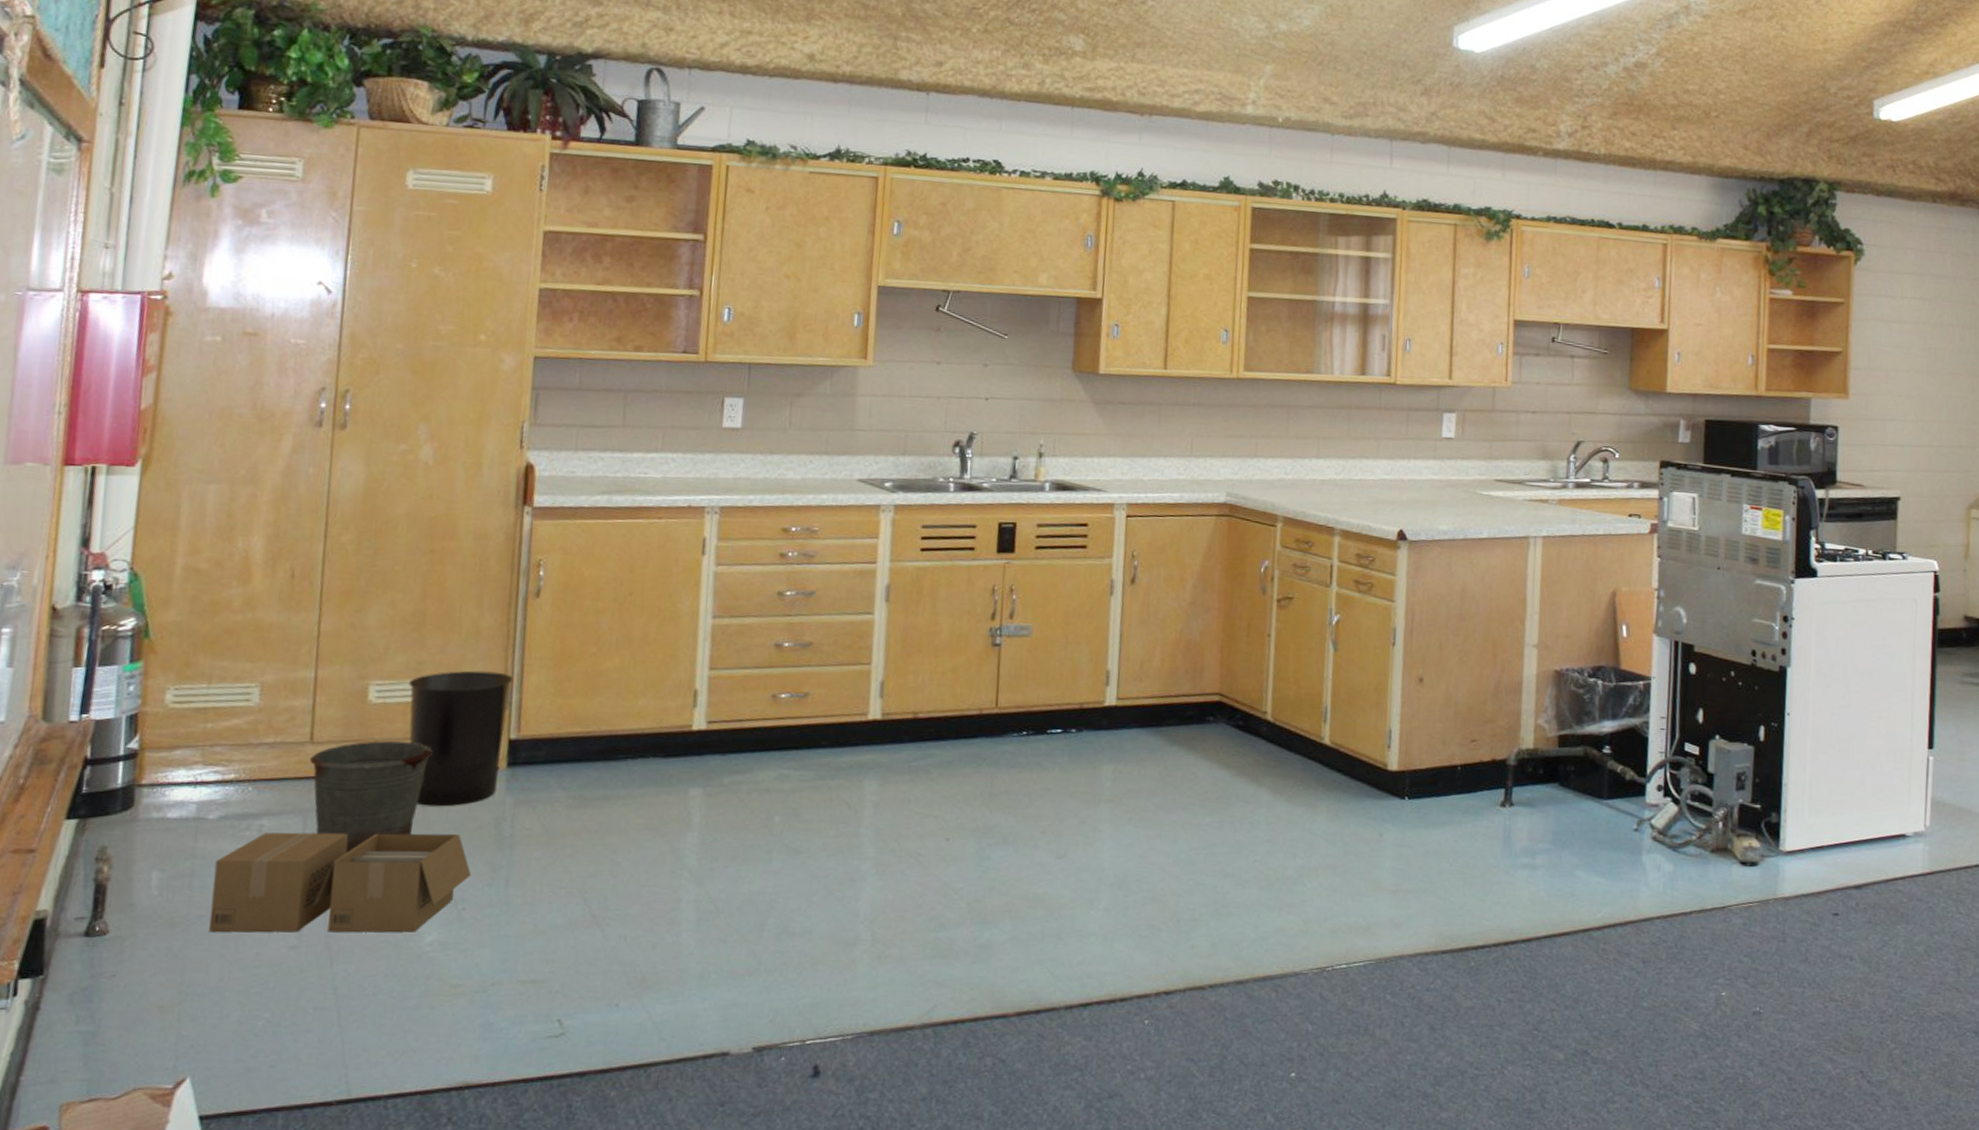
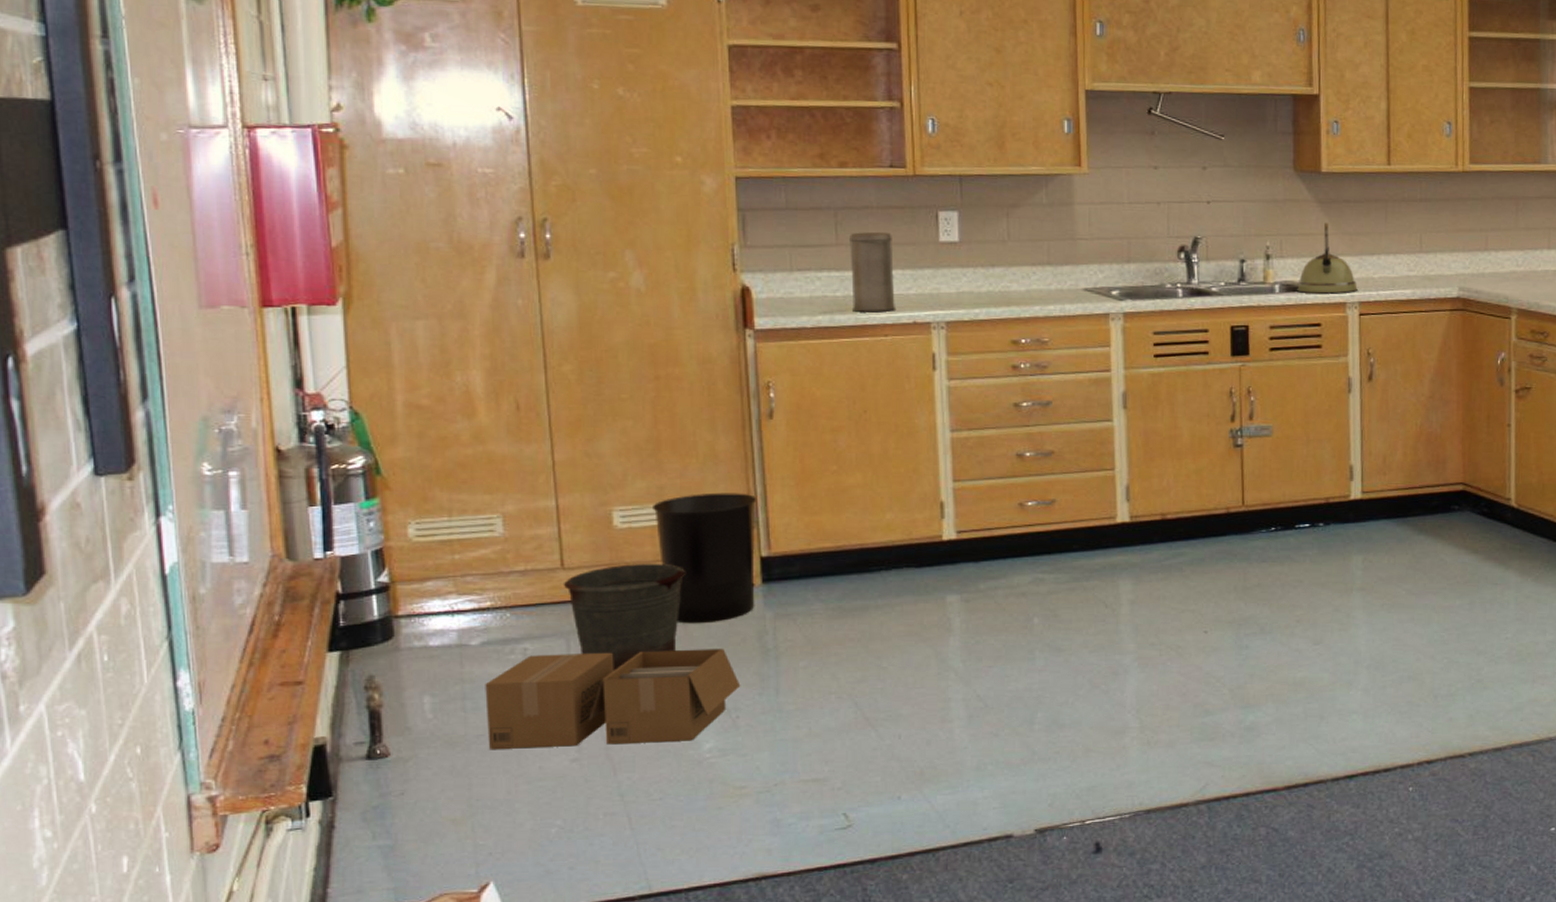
canister: none [631,415,678,495] -> present [850,231,897,313]
kettle: none [1067,423,1127,495] -> present [1297,222,1358,294]

